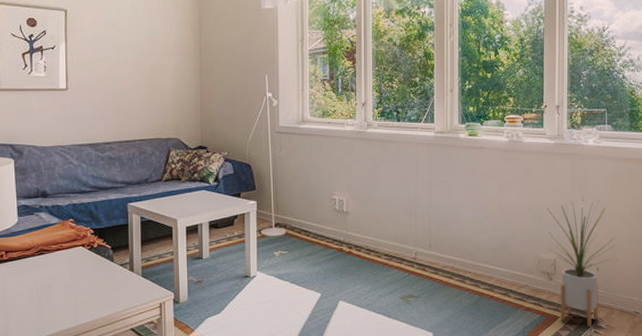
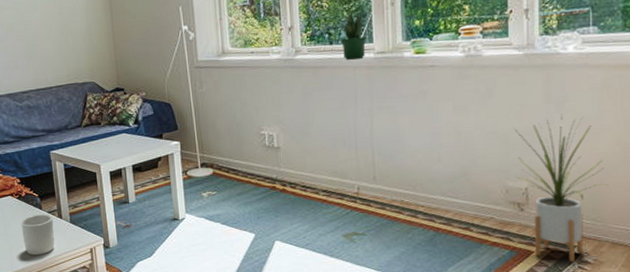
mug: none [89,266,124,309] -> present [20,214,55,255]
planter: none [406,93,429,138] -> present [340,10,367,61]

